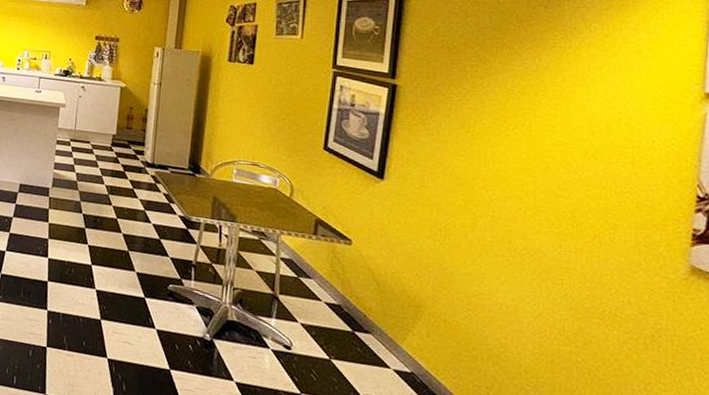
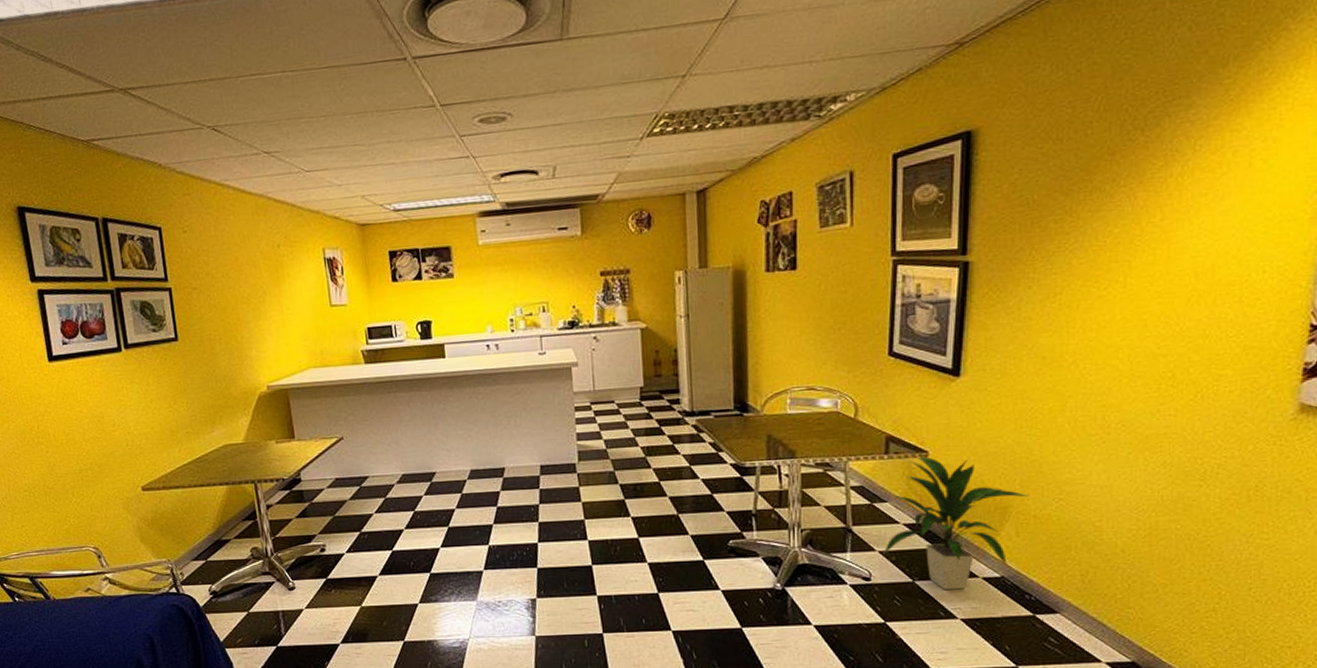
indoor plant: none [304,242,440,378] -> present [883,455,1029,590]

